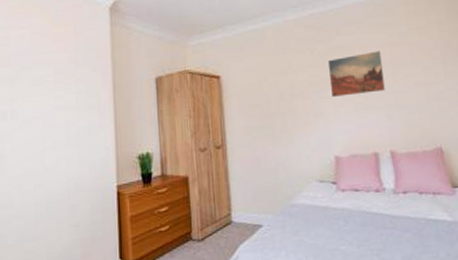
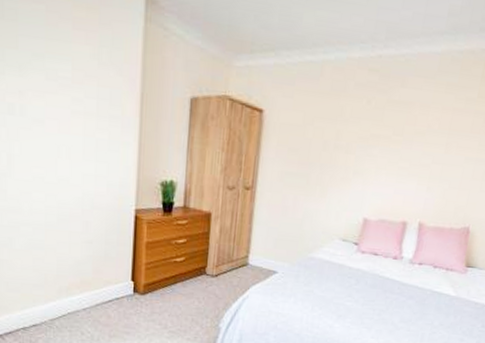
wall art: present [328,51,385,97] -> none [378,114,442,160]

